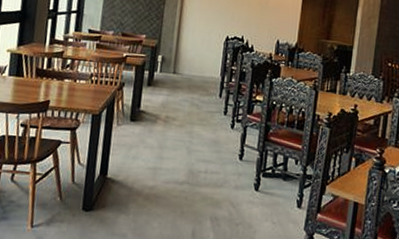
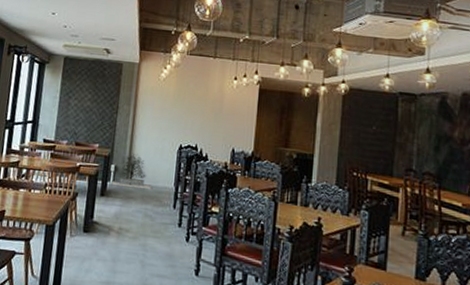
potted tree: none [158,43,198,79] -> present [111,153,152,189]

